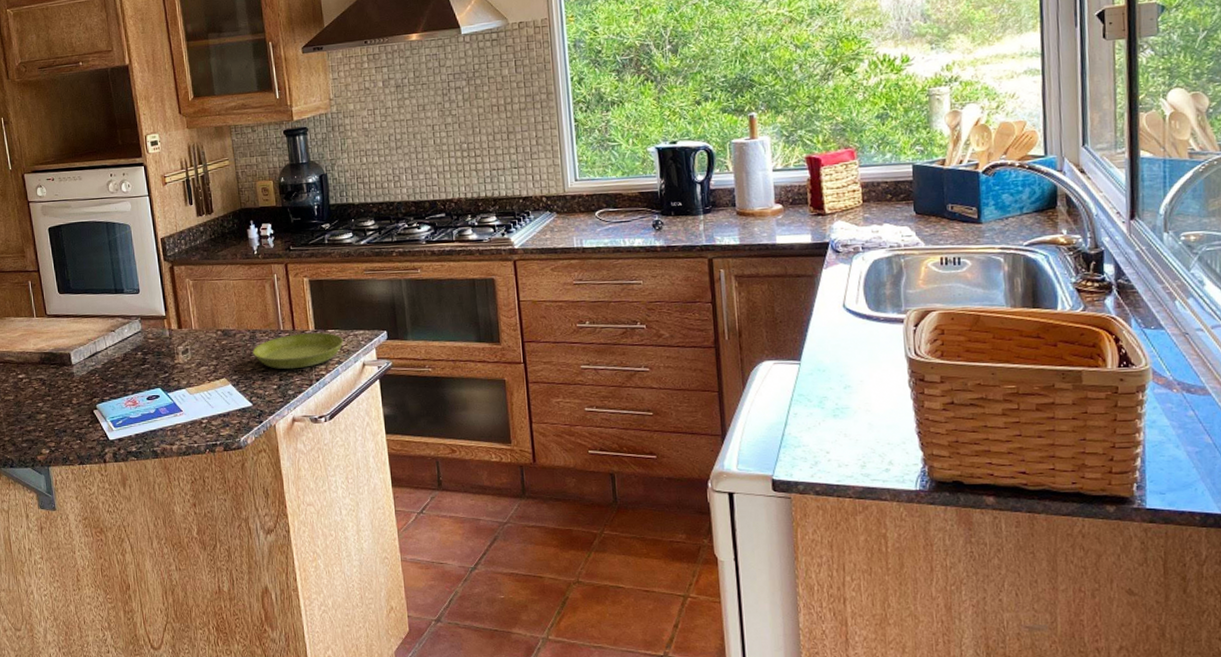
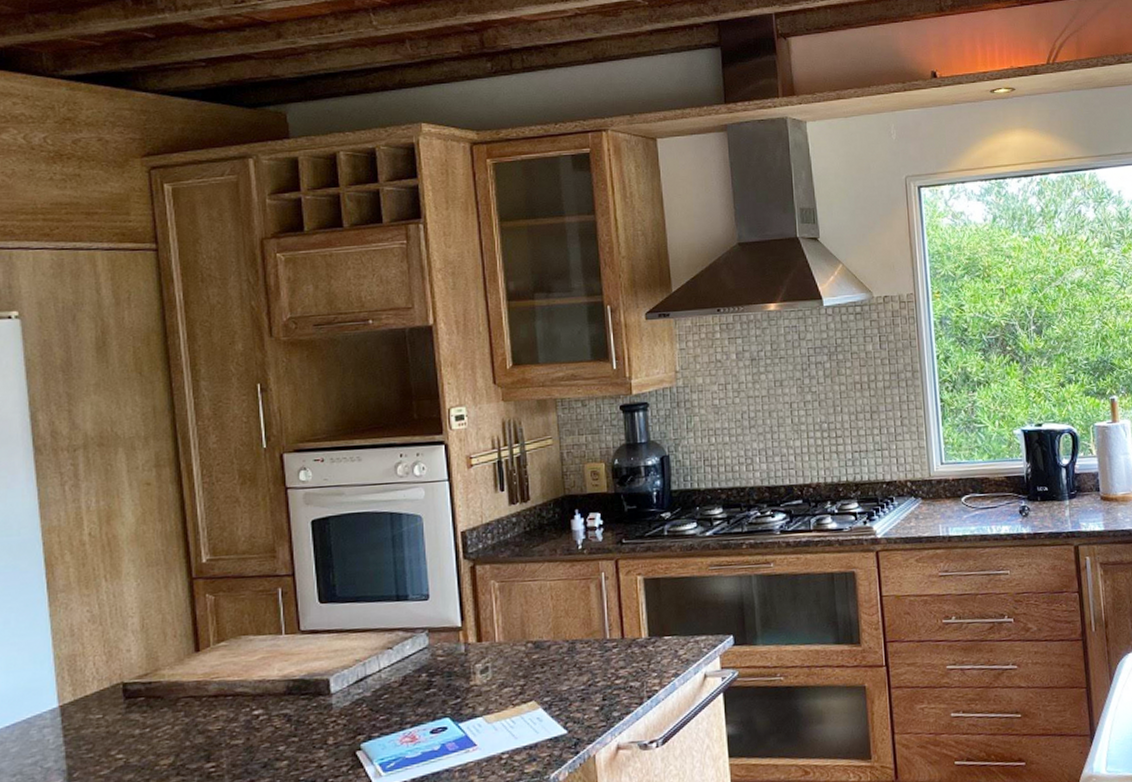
saucer: present [252,332,343,370] -> none [570,640,682,687]

